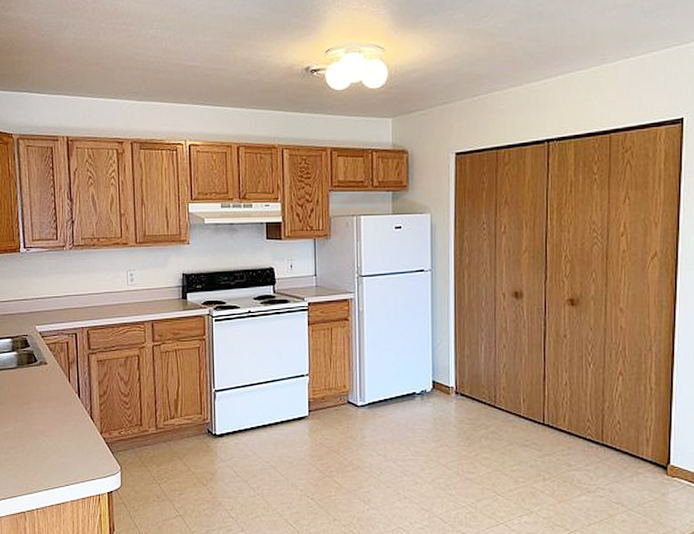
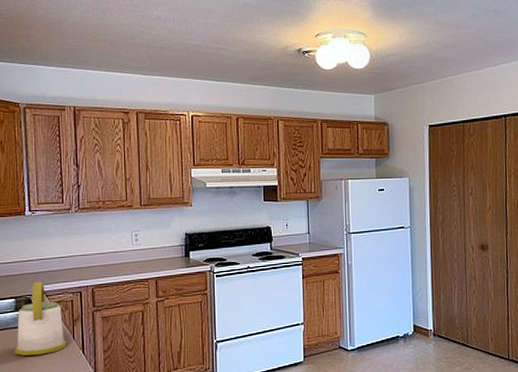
kettle: none [12,322,63,397] -> present [15,282,67,356]

